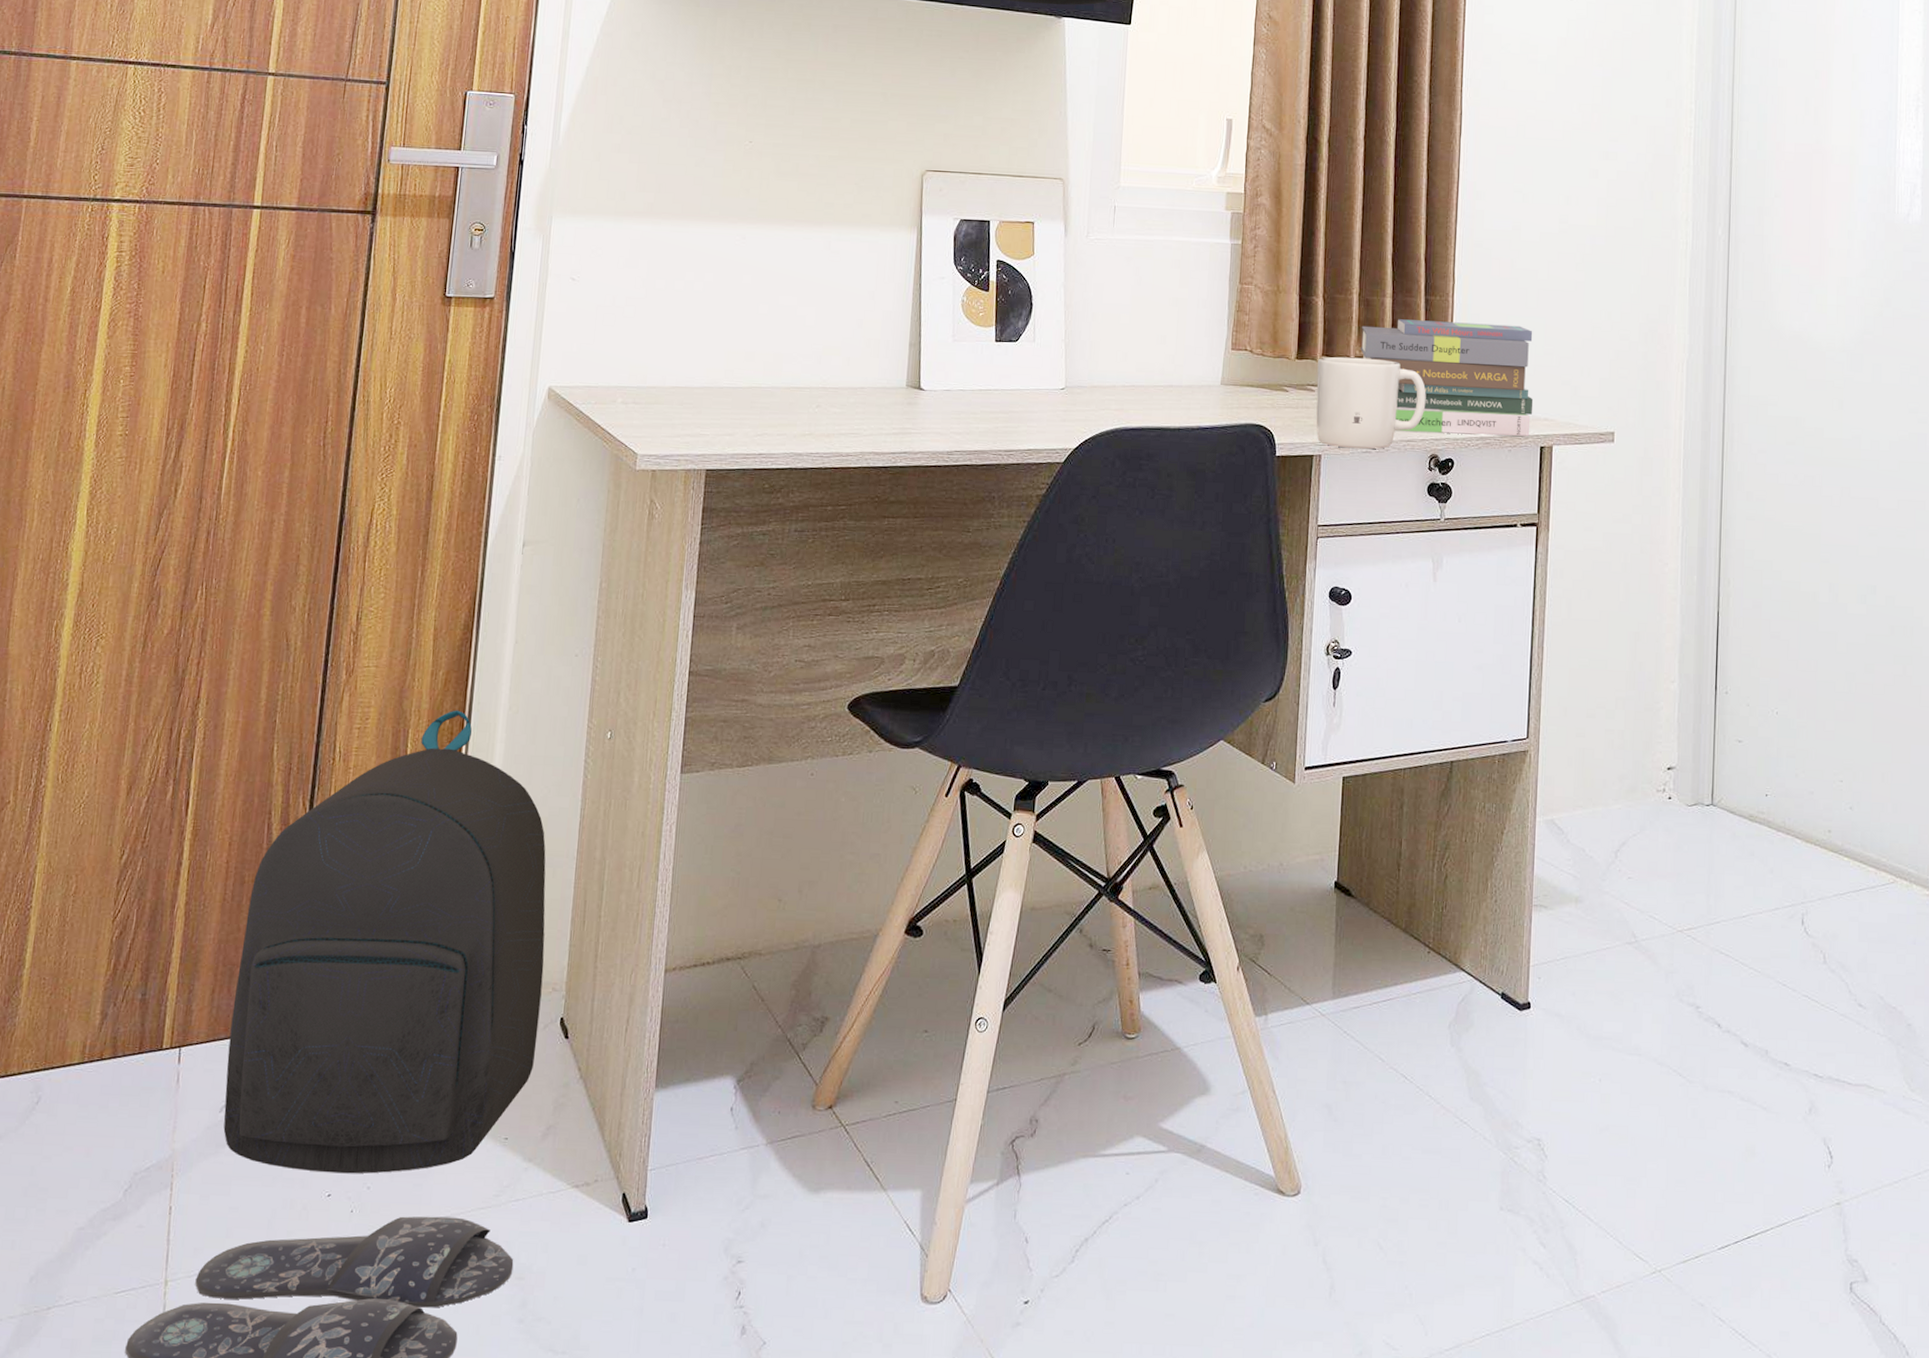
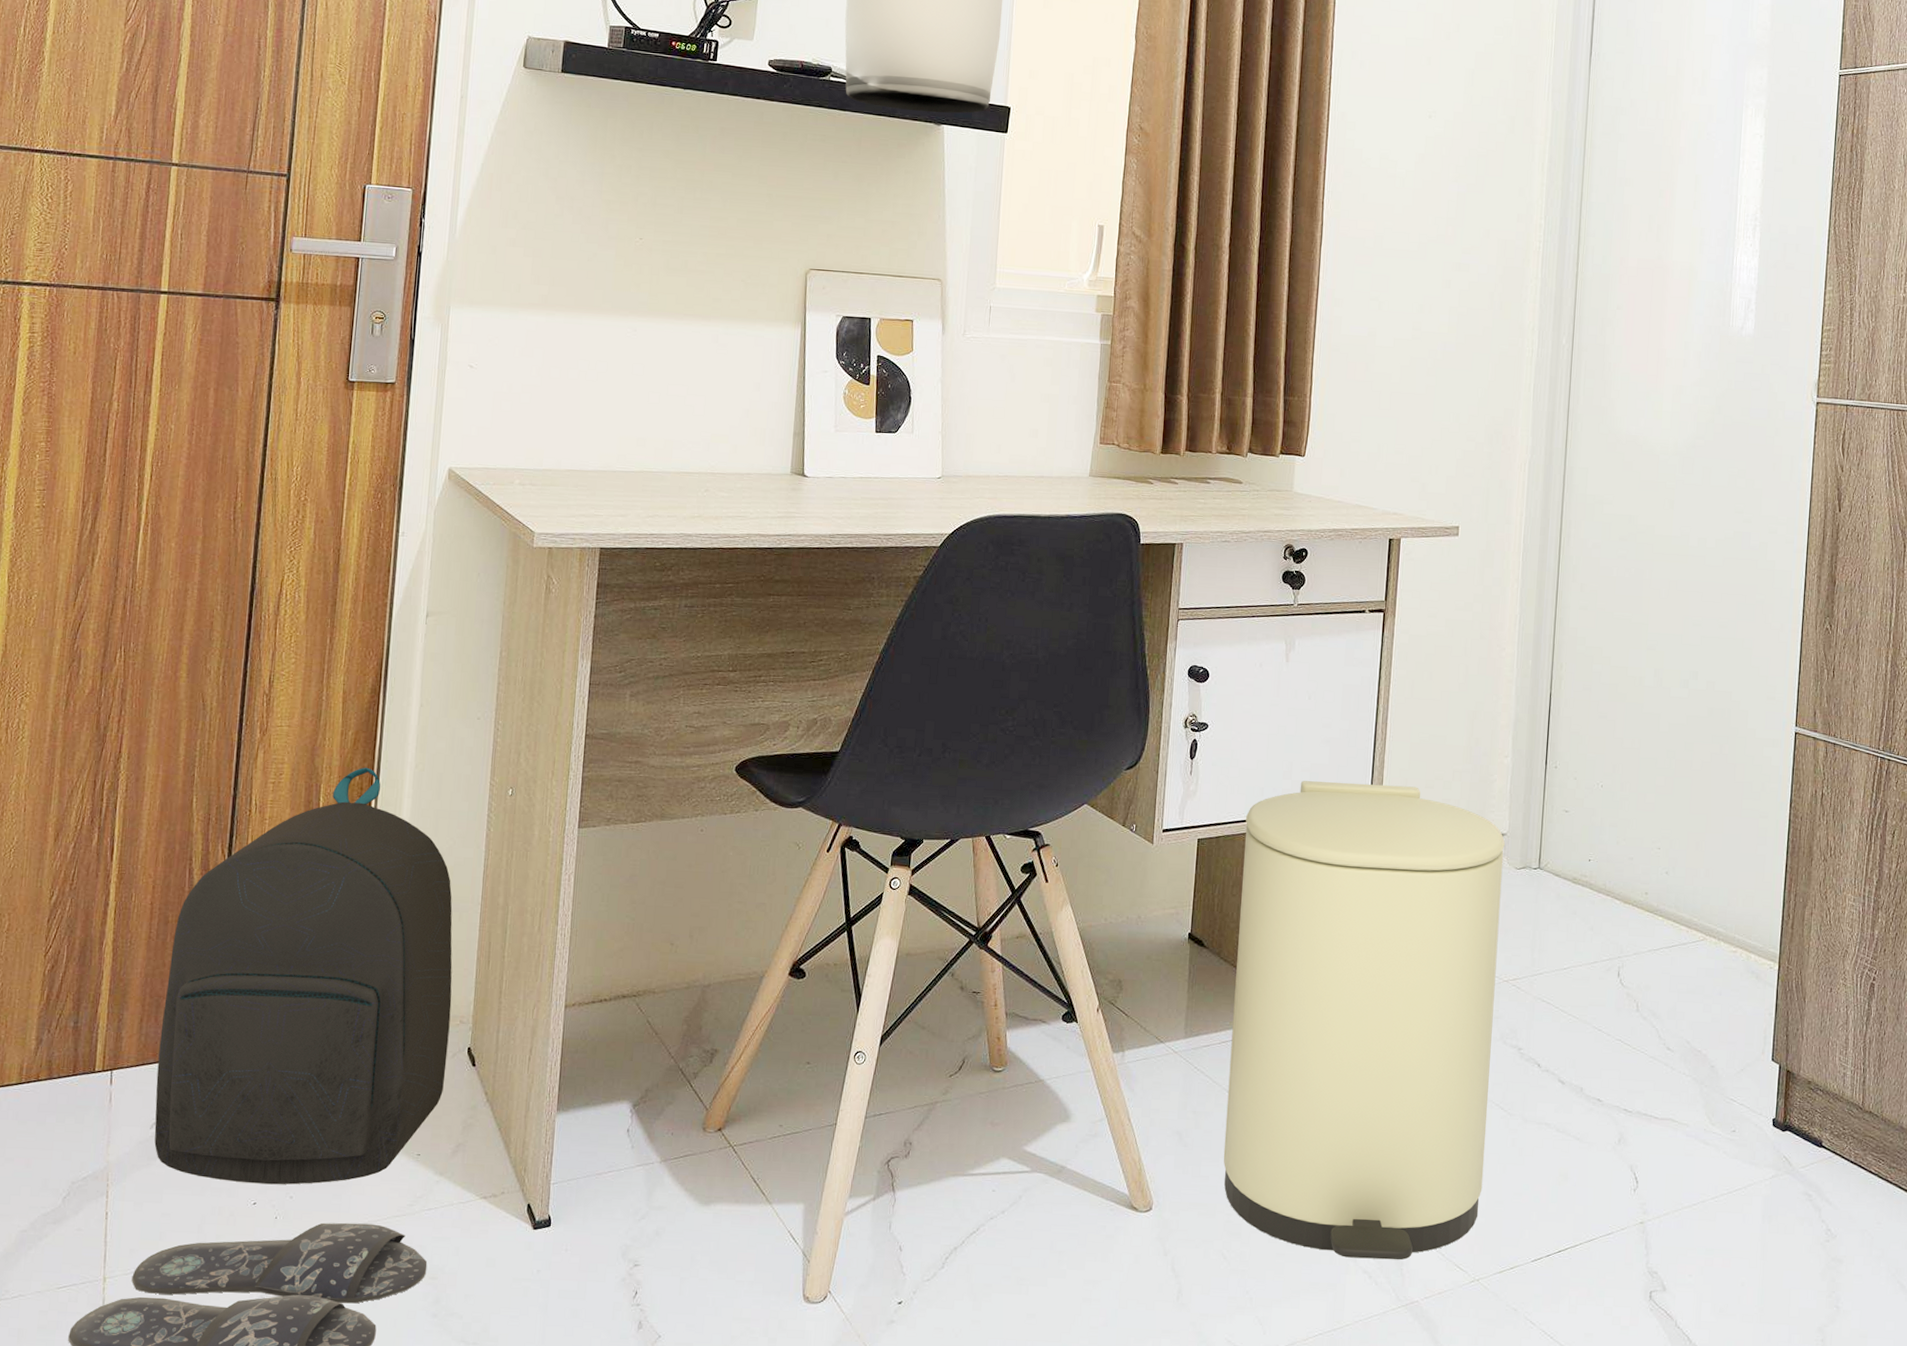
mug: present [1316,356,1426,449] -> none [1178,452,1283,539]
books: present [1360,319,1534,437] -> none [1221,418,1385,530]
pedal bin: none [1377,711,1674,1249] -> present [1223,781,1505,1260]

